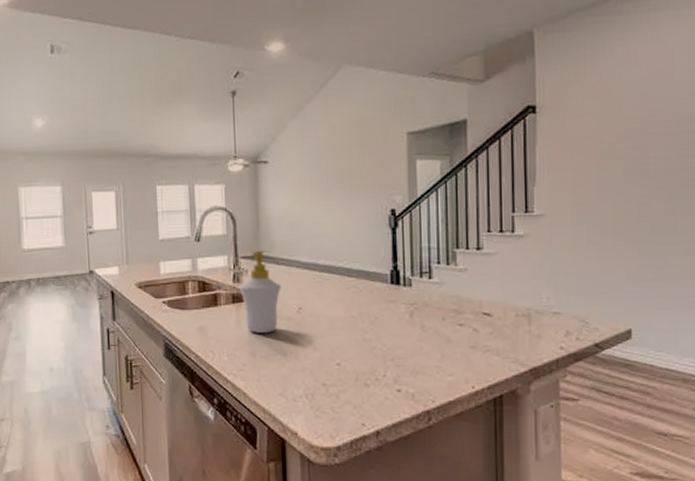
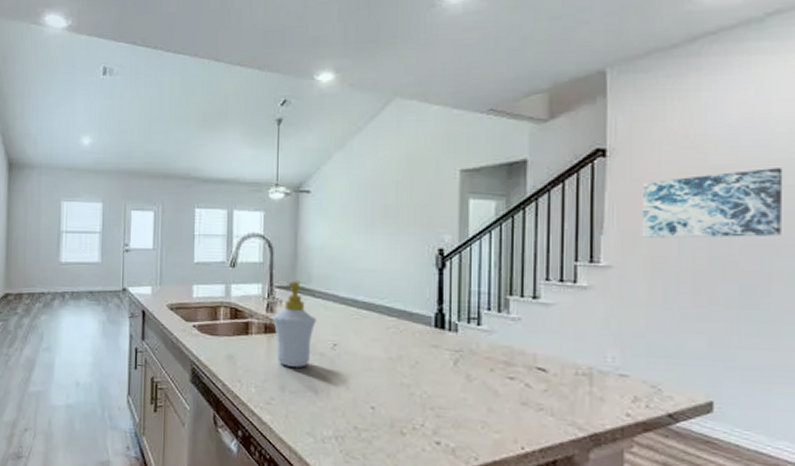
wall art: none [567,115,685,186] -> present [641,168,783,238]

